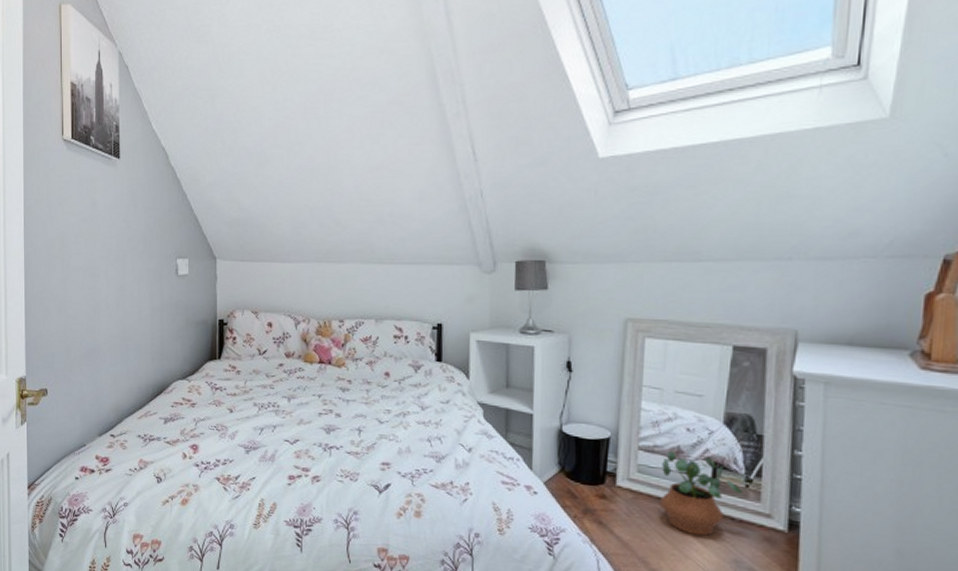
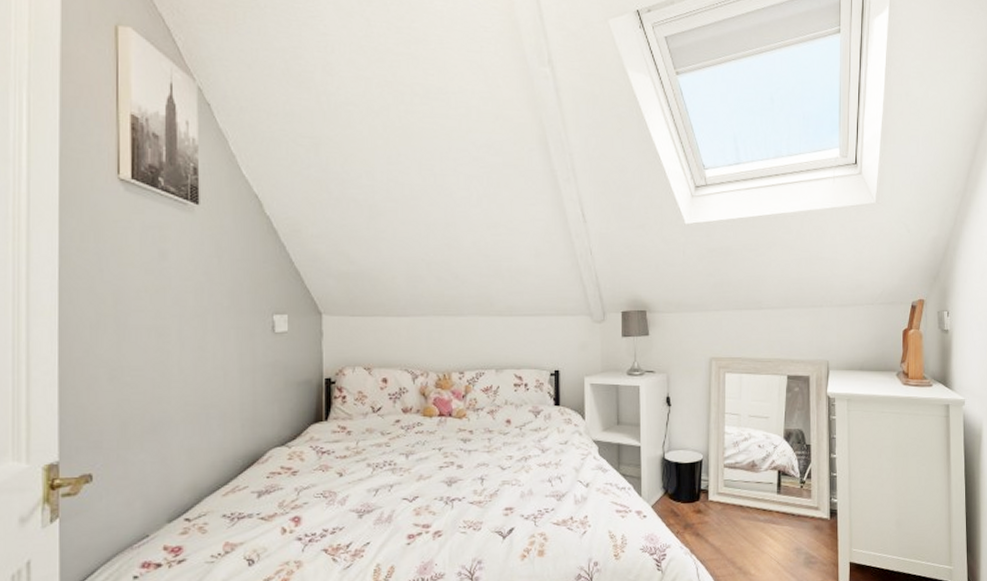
potted plant: present [660,450,743,536] -> none [742,464,799,533]

